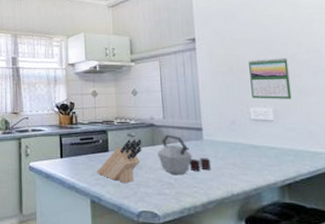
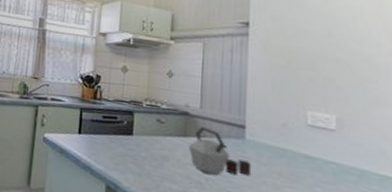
knife block: present [97,139,142,184] -> none [116,125,172,174]
calendar: present [248,58,292,99] -> none [312,55,362,108]

